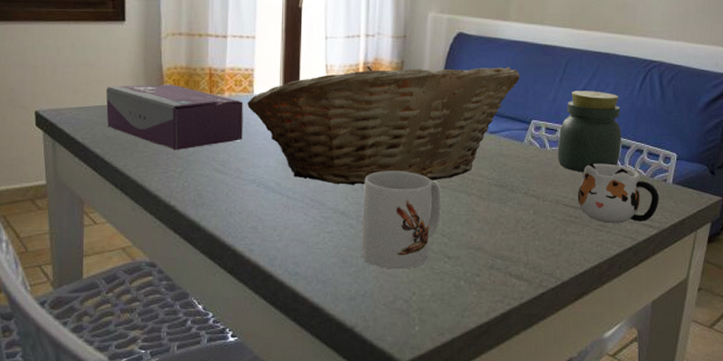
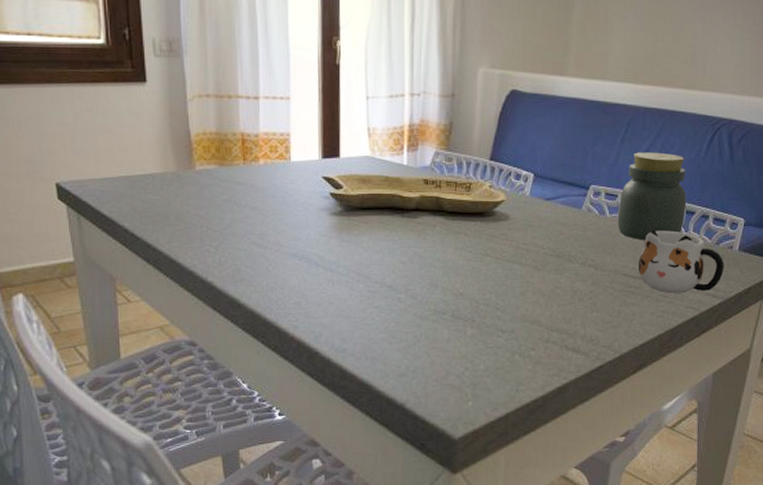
tissue box: present [105,84,243,151] -> none [130,151,281,224]
fruit basket: present [247,66,521,185] -> none [284,127,579,257]
mug: present [361,170,441,269] -> none [410,241,494,345]

